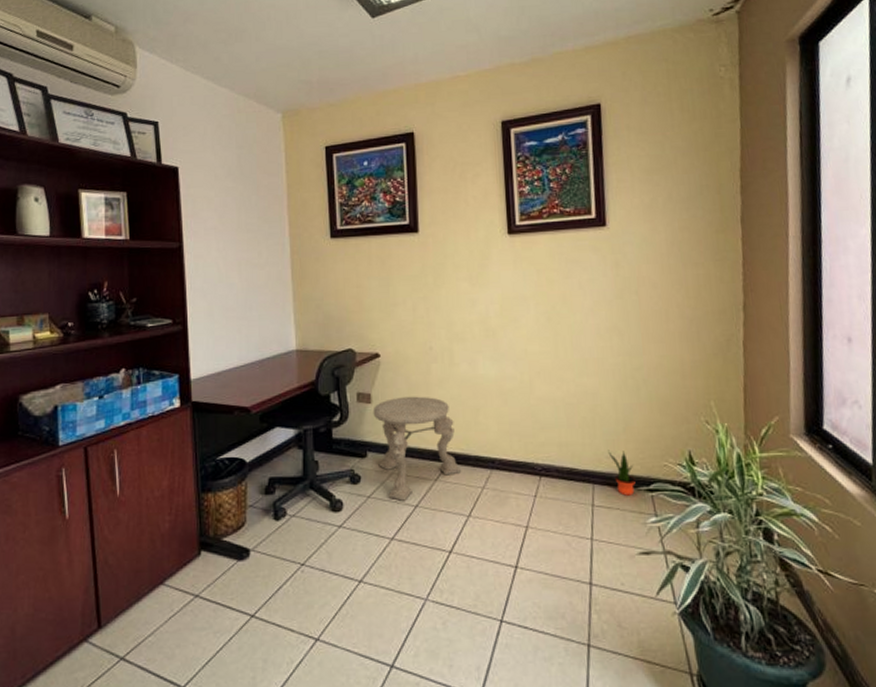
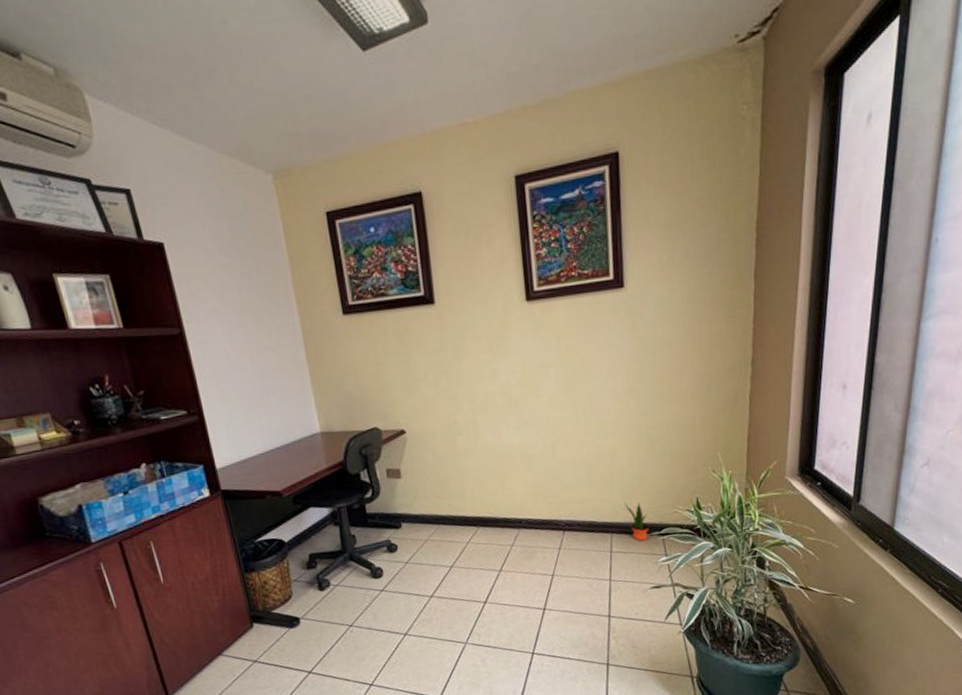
side table: present [373,396,462,501] -> none [403,468,492,564]

